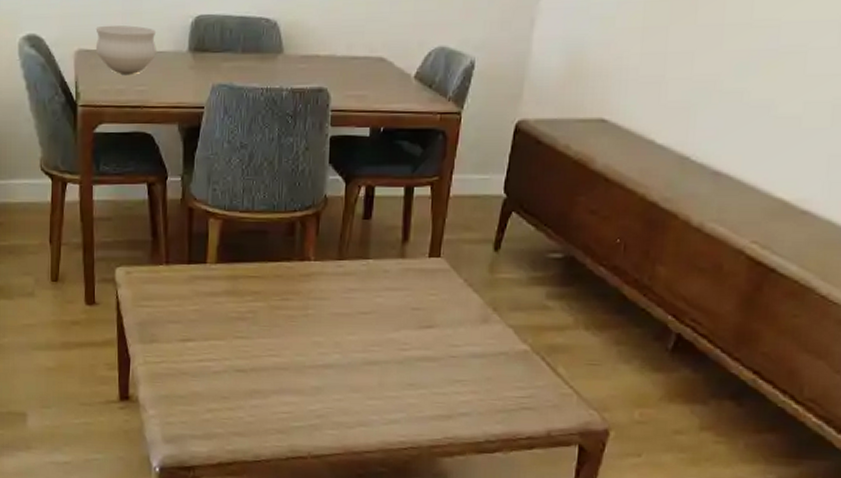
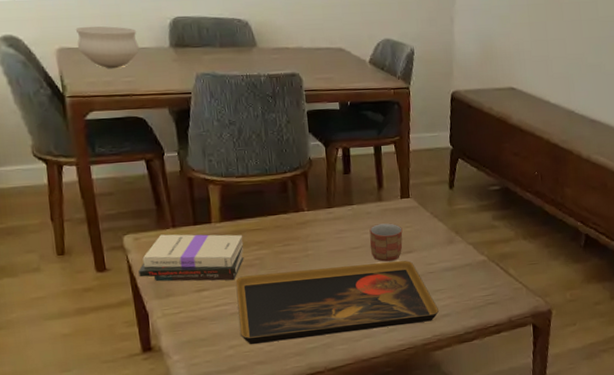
books: none [126,271,238,334] -> present [138,234,244,282]
decorative tray: none [221,330,456,419] -> present [235,260,439,344]
mug: none [382,286,425,335] -> present [369,223,403,262]

